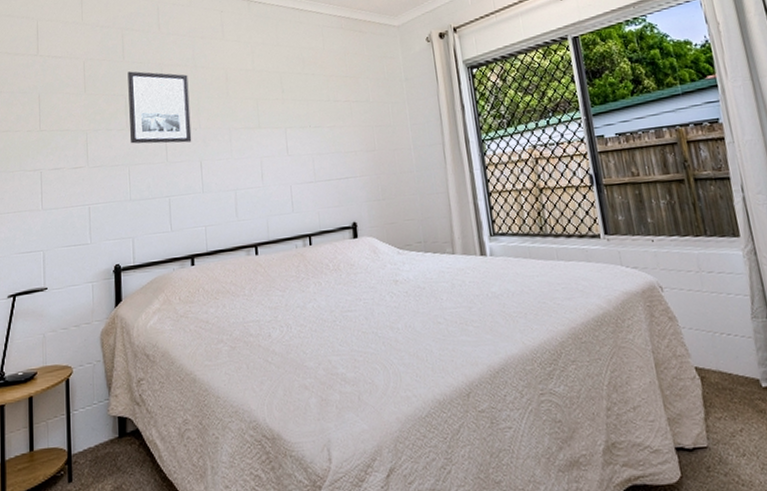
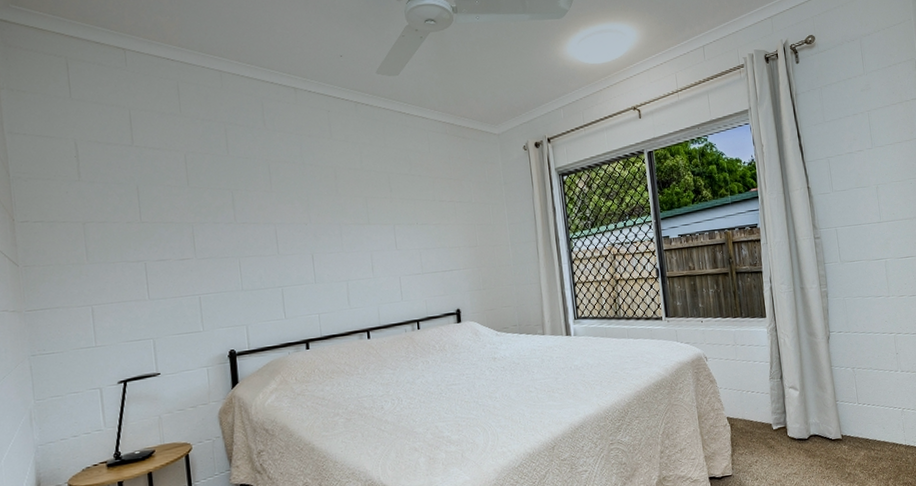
wall art: present [127,71,192,144] -> none [233,166,303,237]

